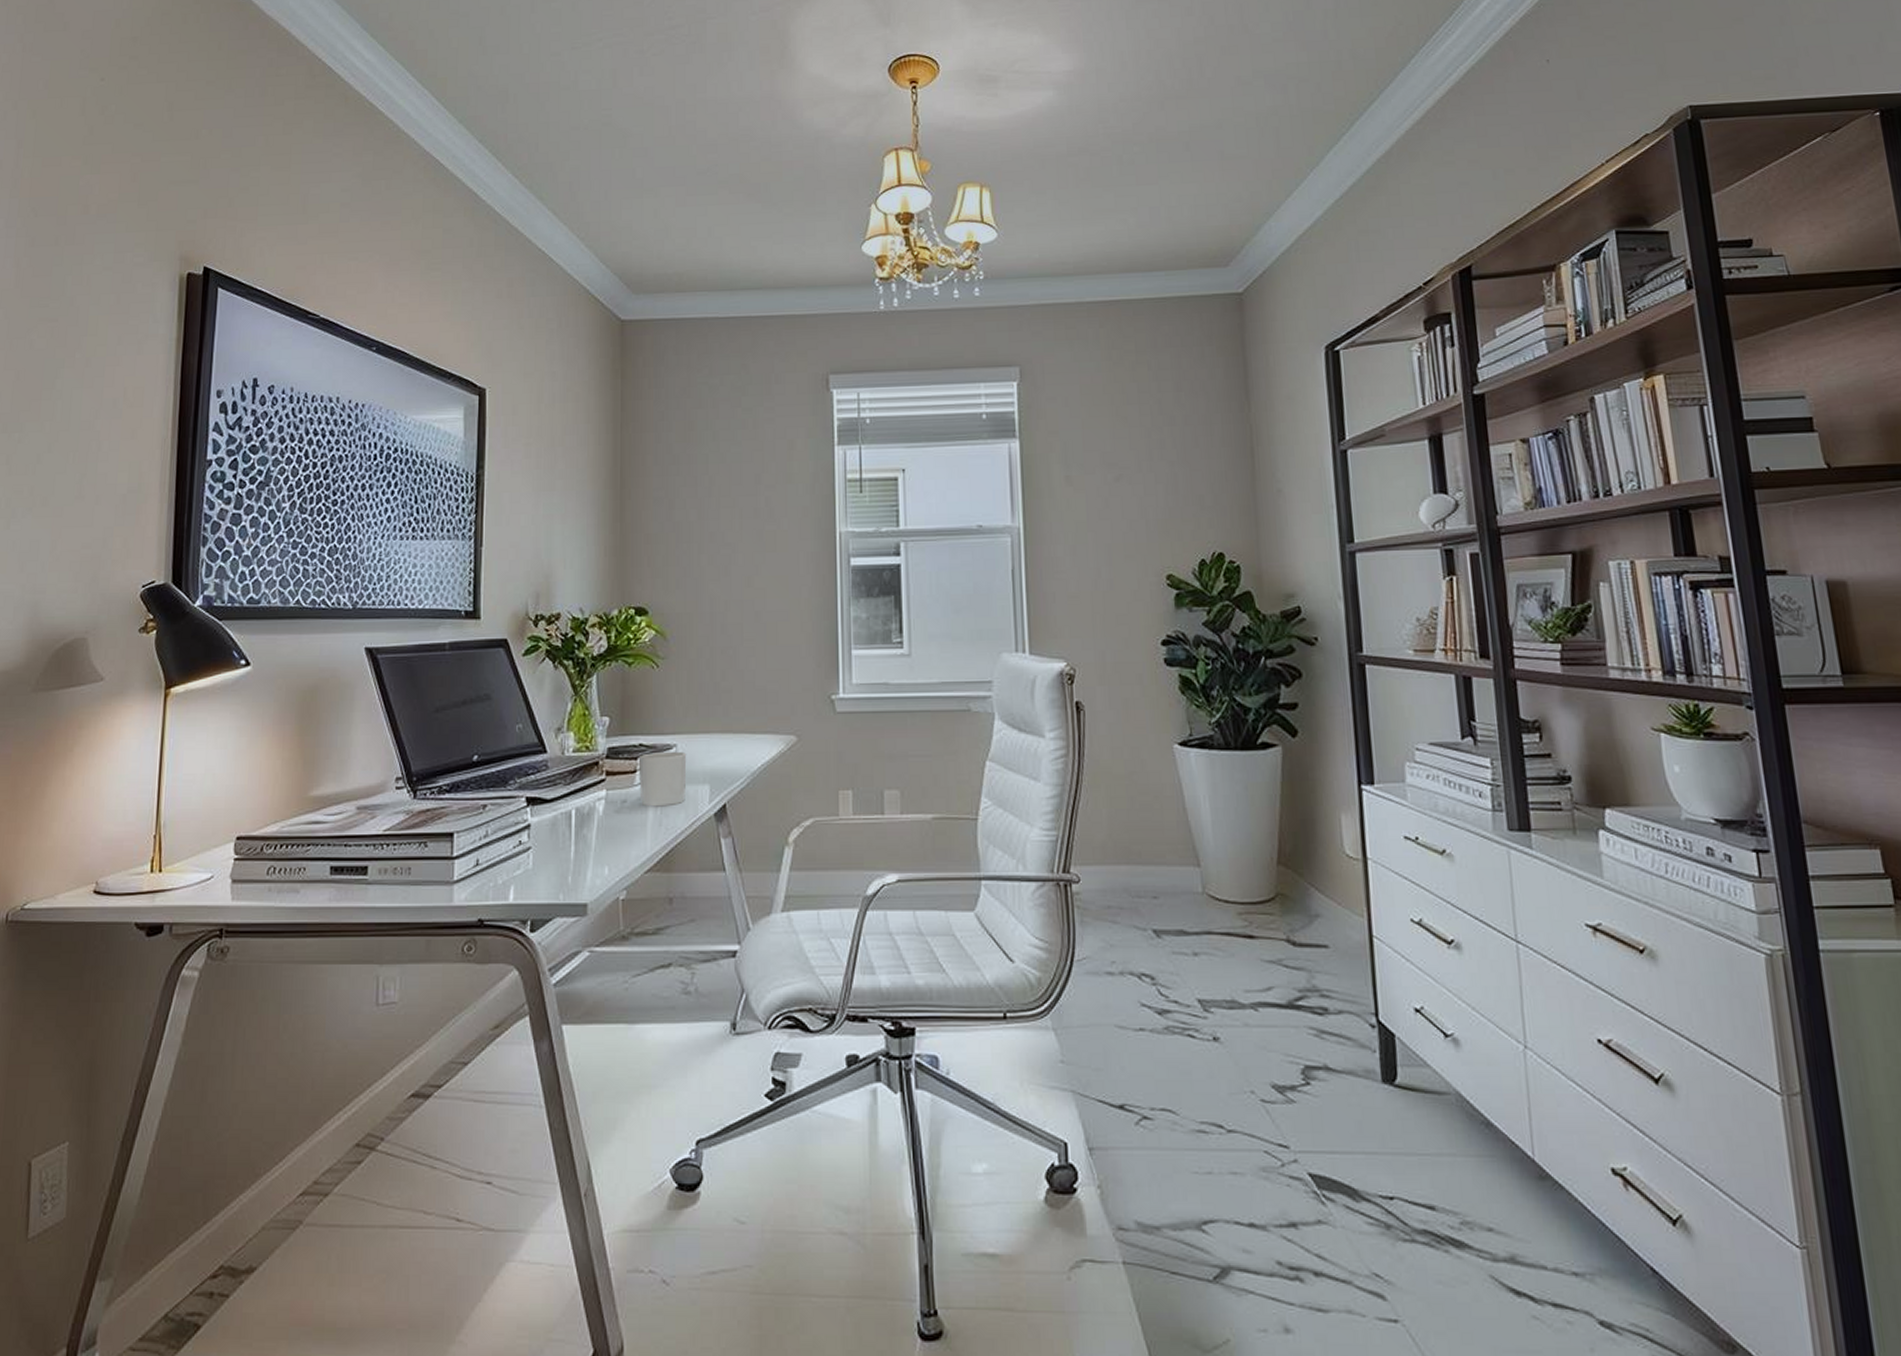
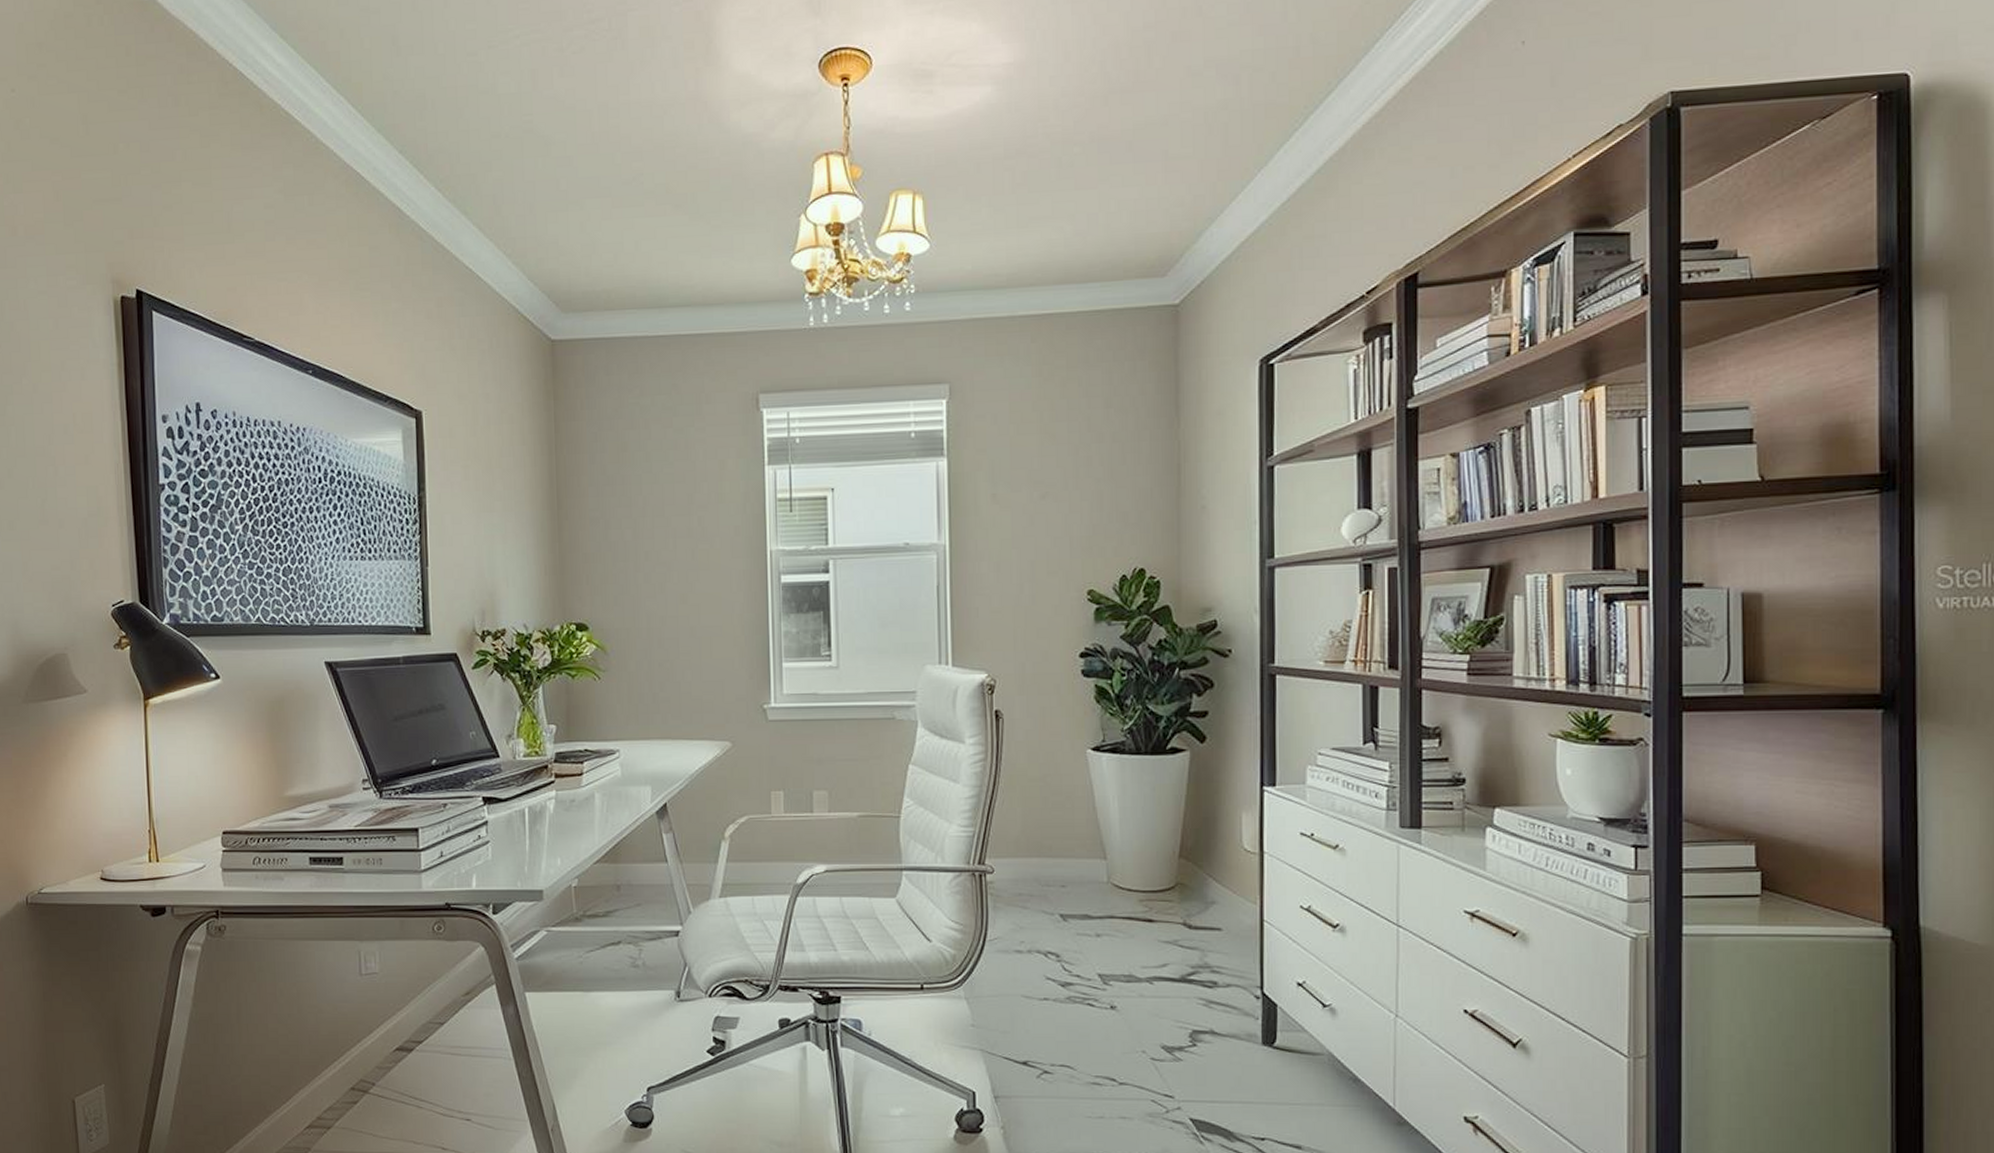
mug: present [638,751,687,807] -> none [584,756,630,806]

